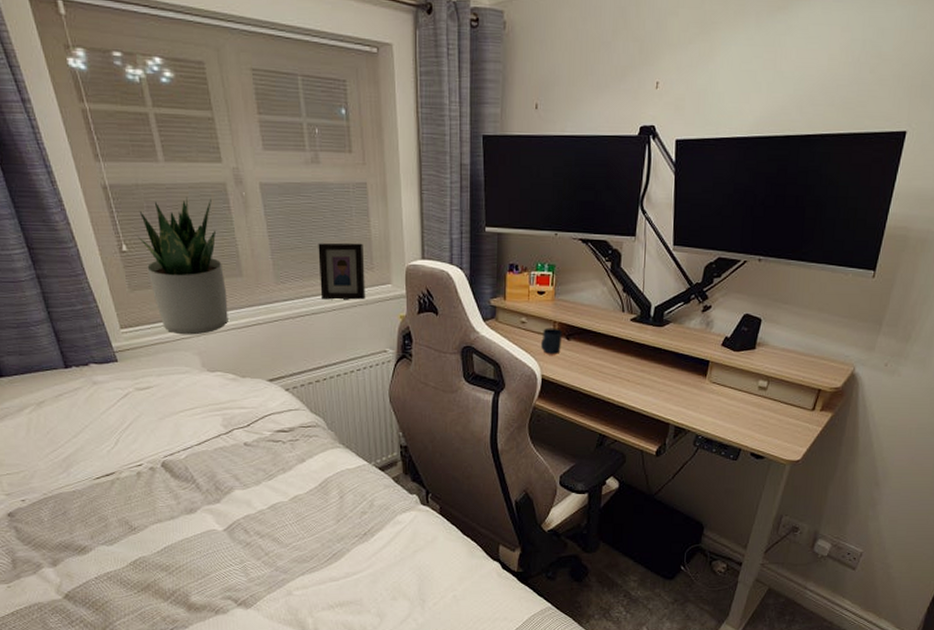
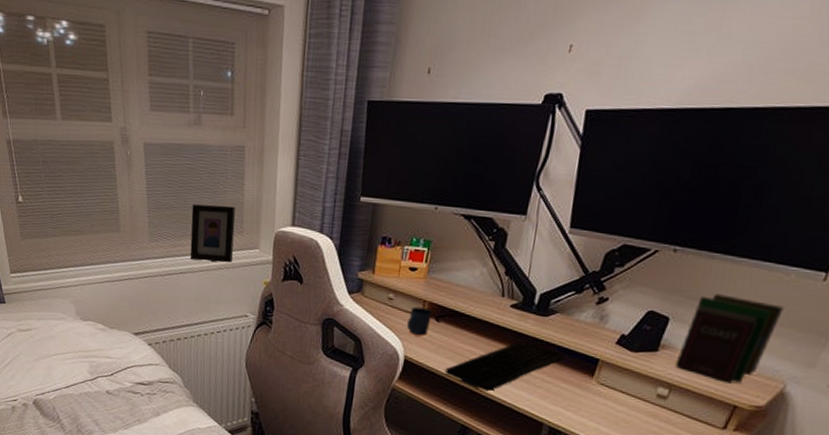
planter: present [137,197,228,335] -> none [32,153,105,285]
computer keyboard: none [579,350,681,400] -> present [444,340,564,392]
books: none [770,295,847,371] -> present [675,294,784,383]

